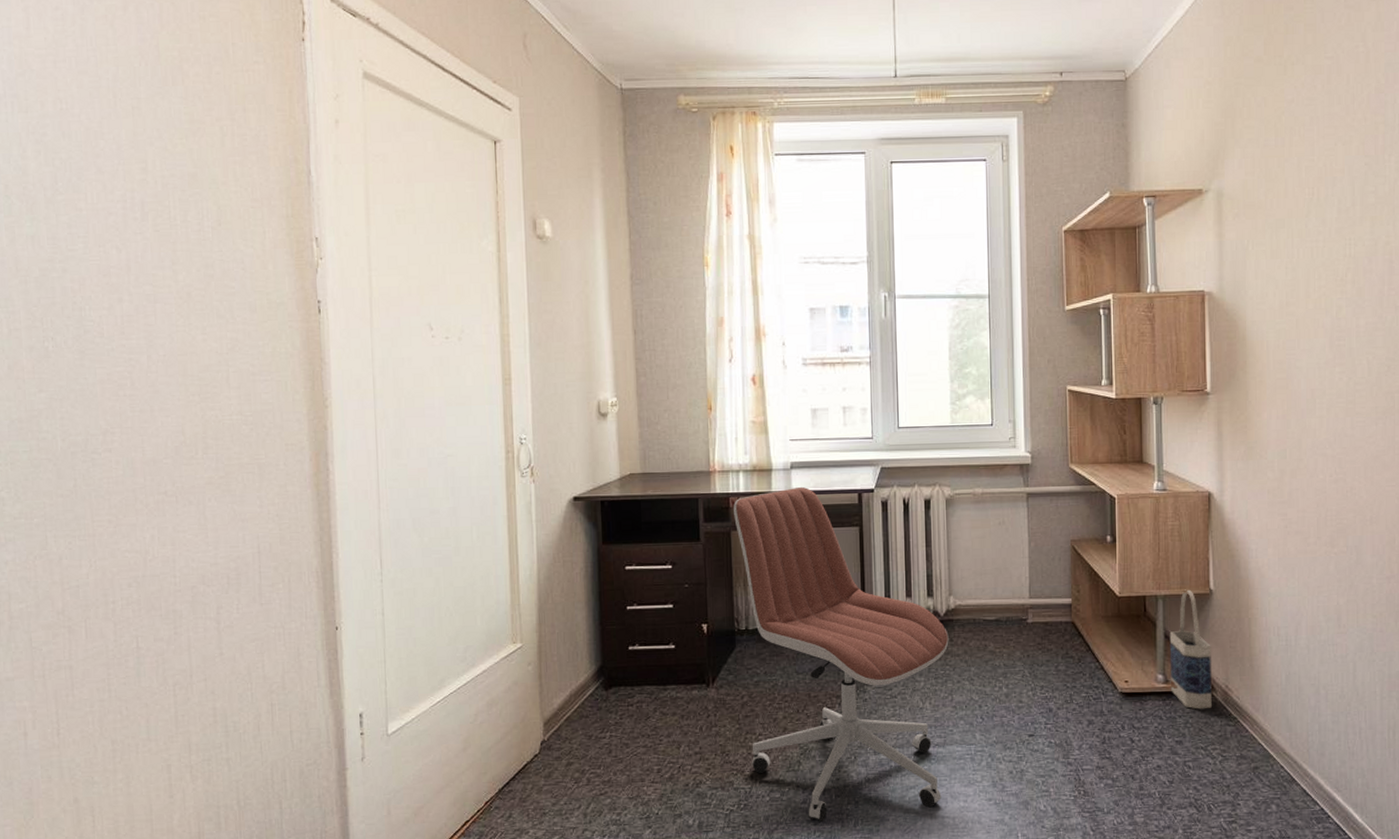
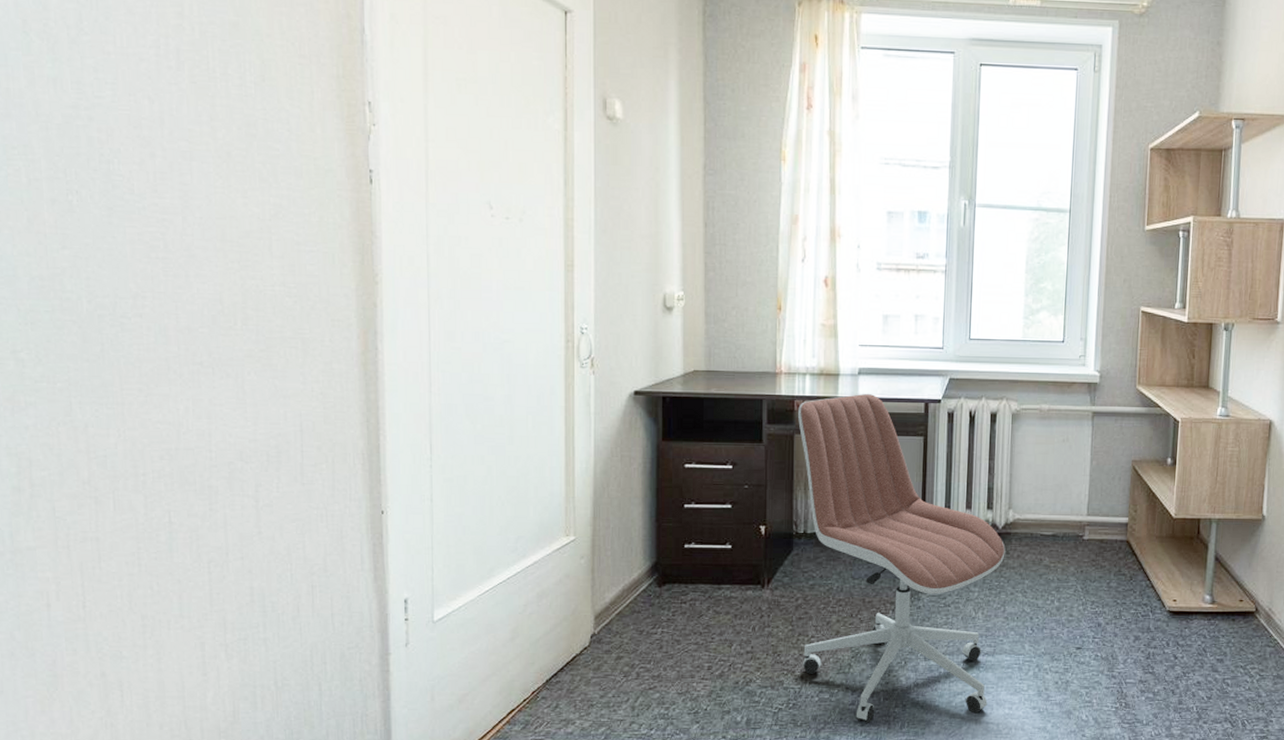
bag: present [1169,589,1213,710] -> none [1216,514,1259,630]

